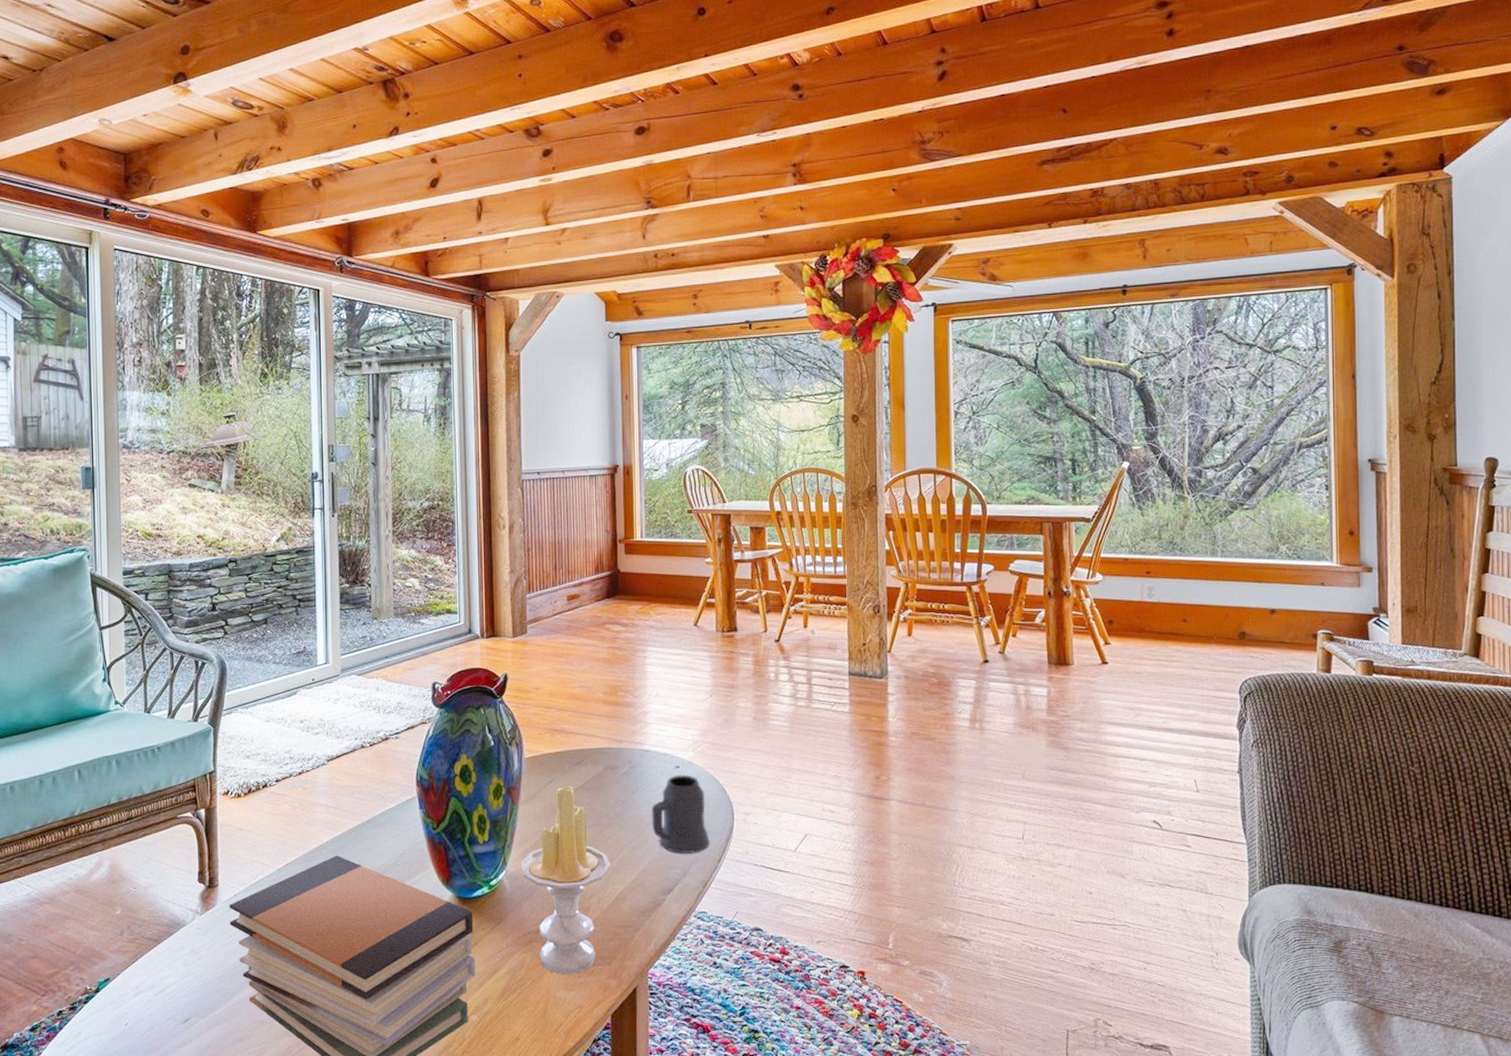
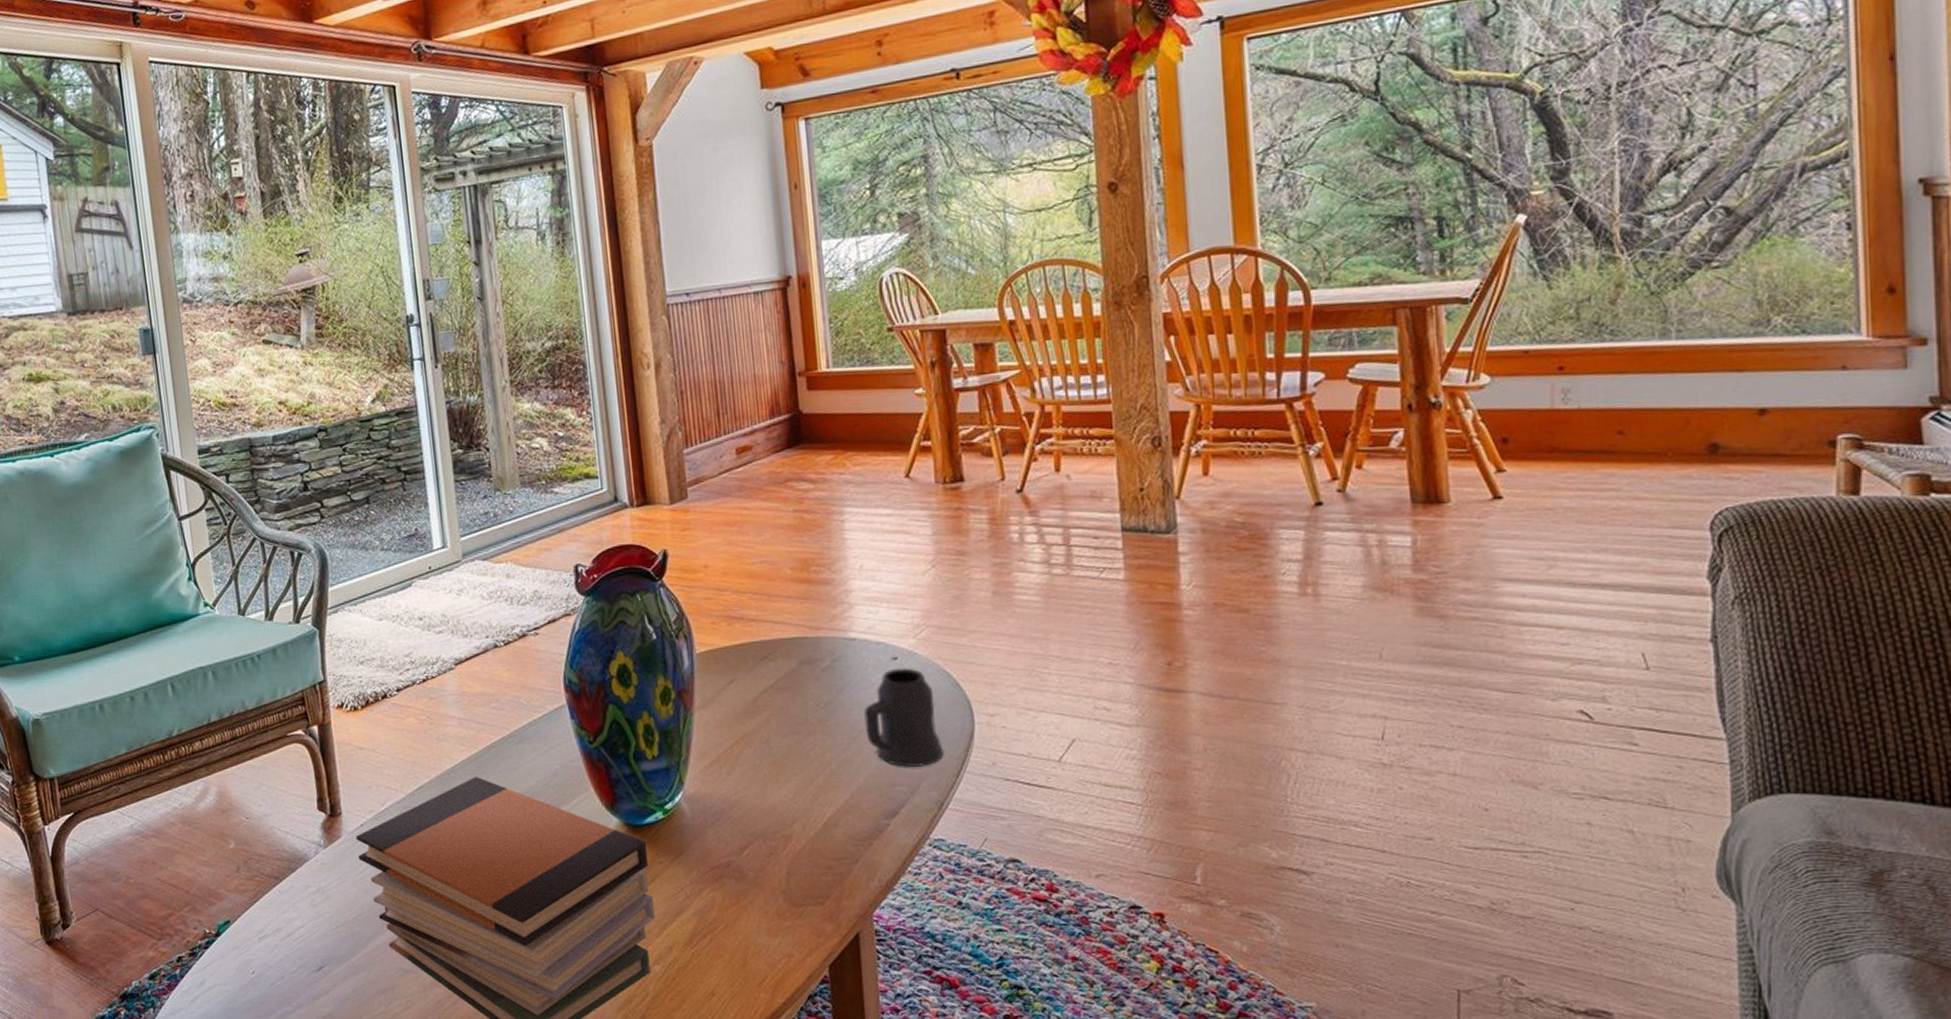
candle: present [520,786,611,975] -> none [700,686,816,918]

